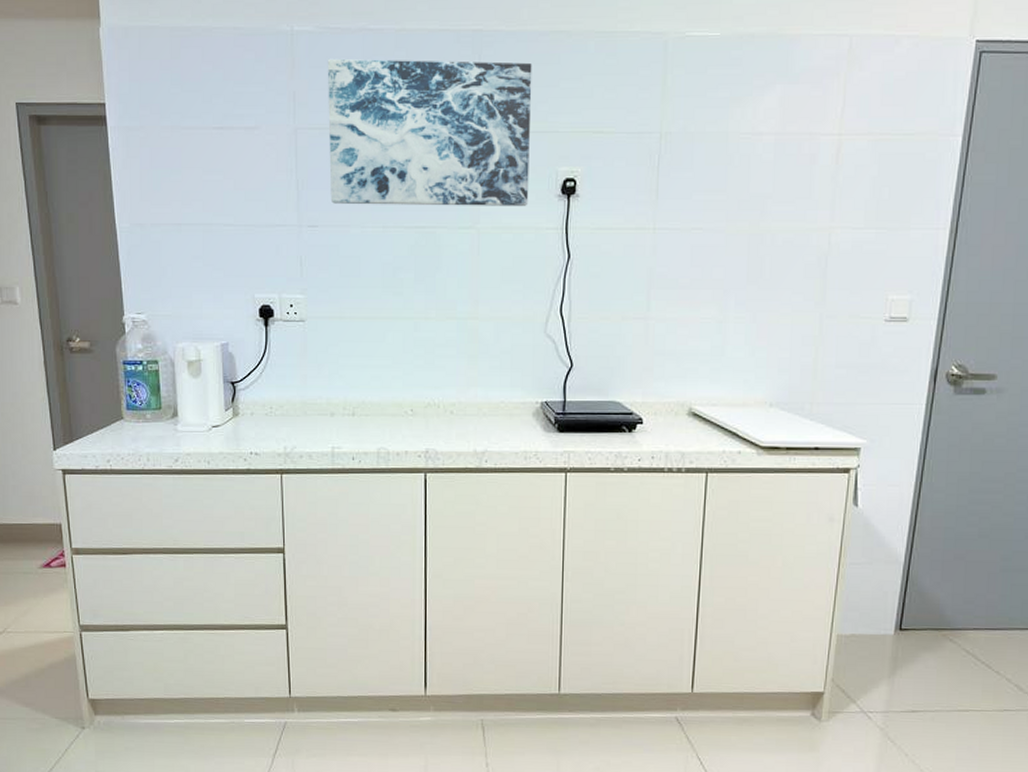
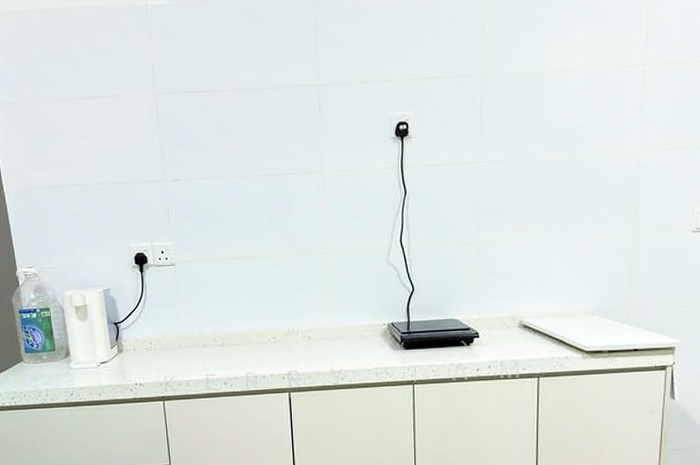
wall art: present [327,58,532,206] -> none [179,19,367,159]

